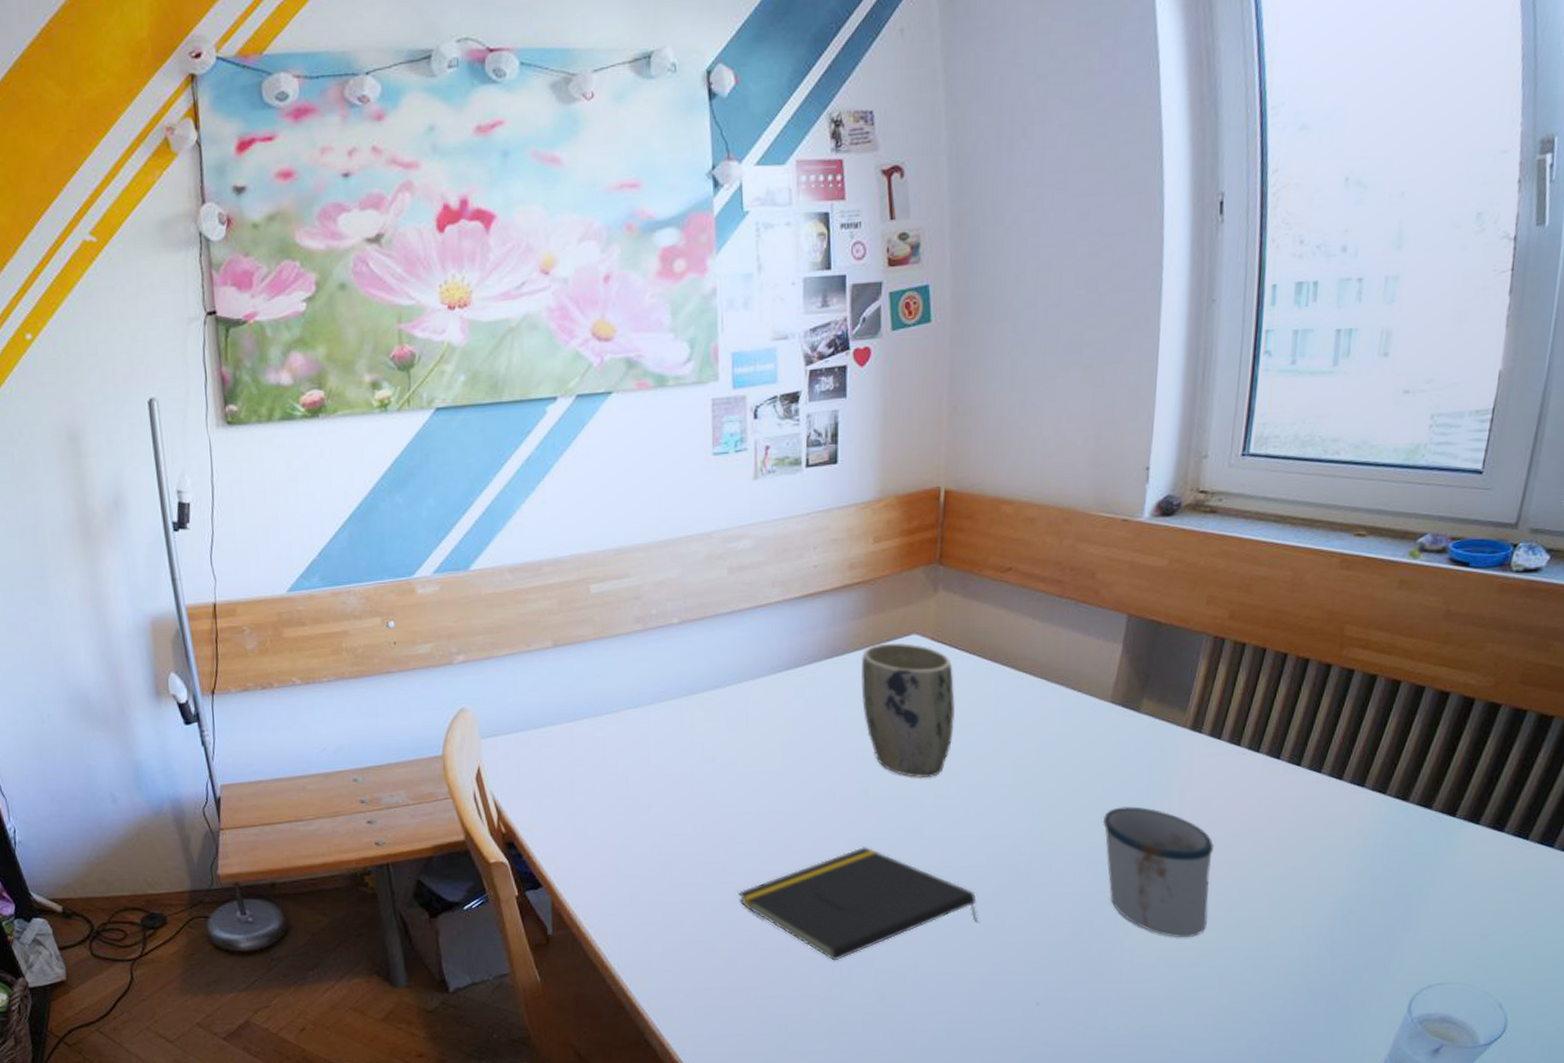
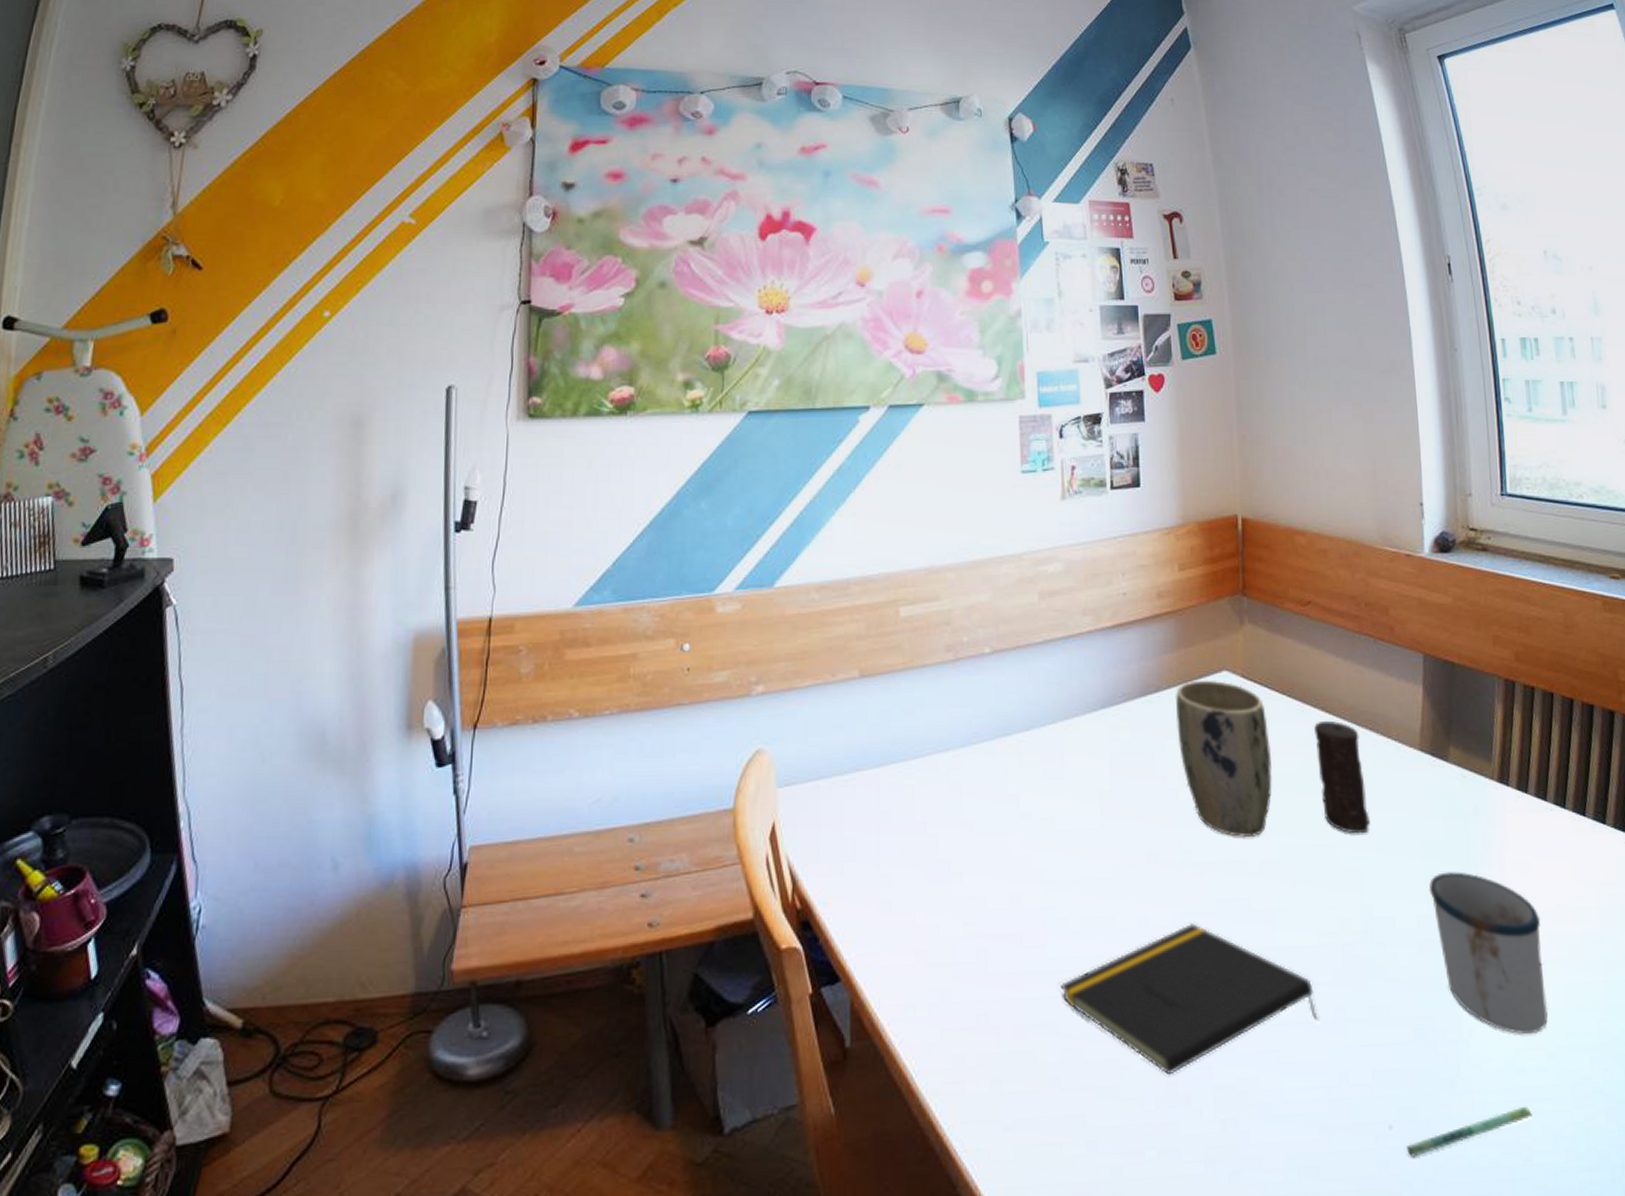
candle: none [1002,677,1050,775] -> present [1314,720,1370,834]
pen: none [1051,992,1177,1026] -> present [1407,1106,1532,1157]

